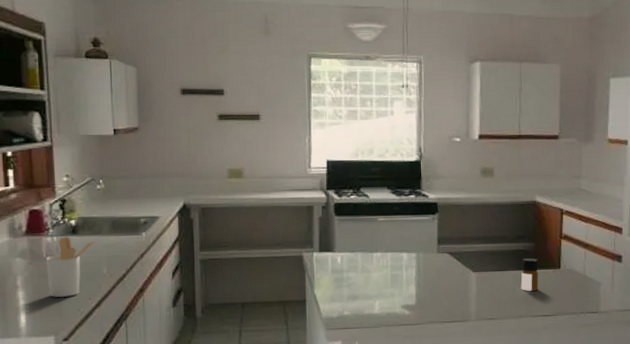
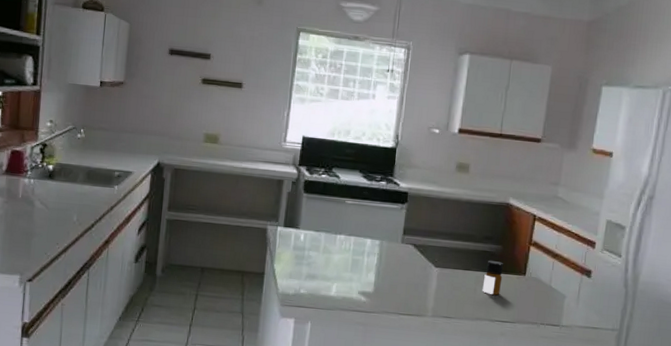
utensil holder: present [45,236,97,298] -> none [20,180,71,240]

